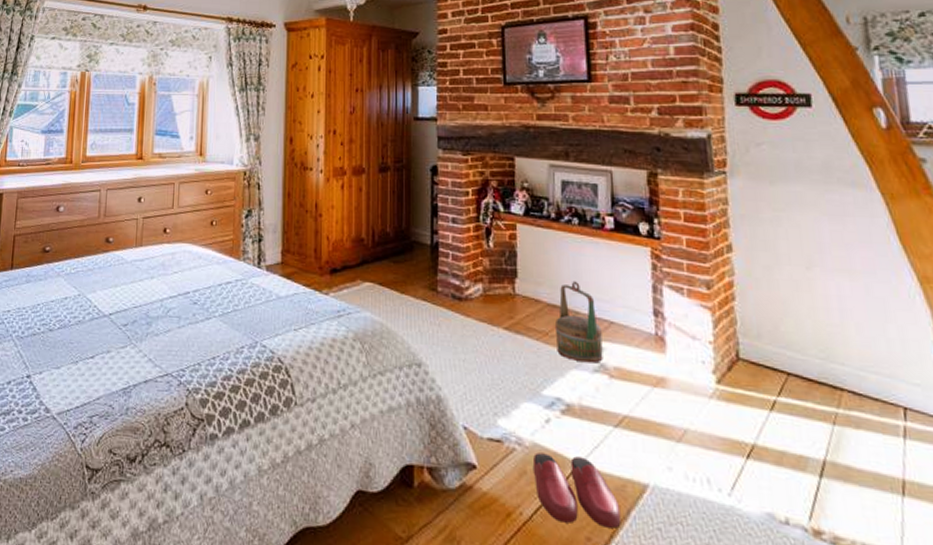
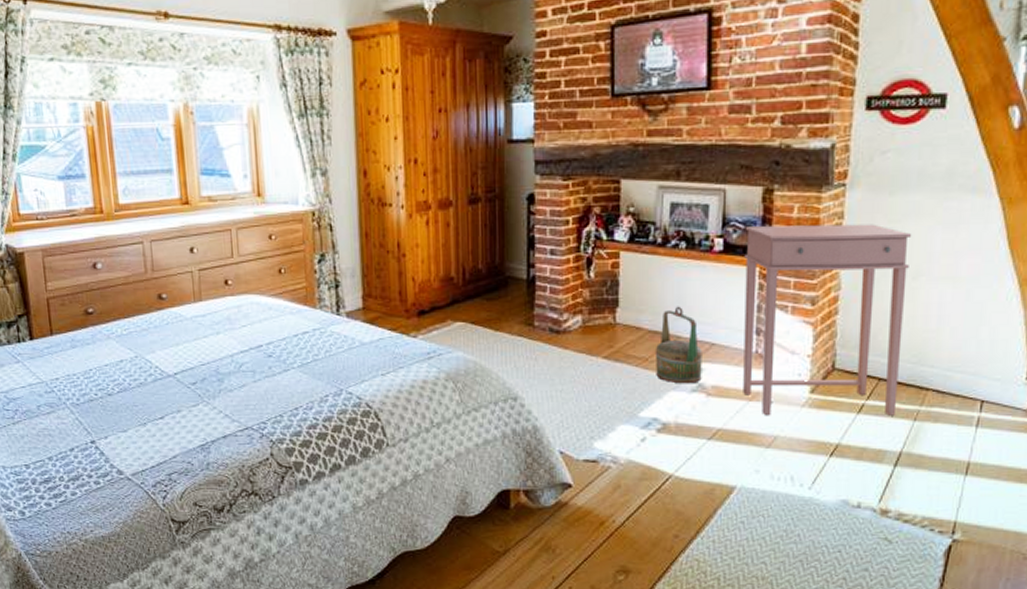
slippers: present [534,452,621,529] -> none [628,468,708,525]
side table: none [633,207,812,417] -> present [743,224,912,416]

